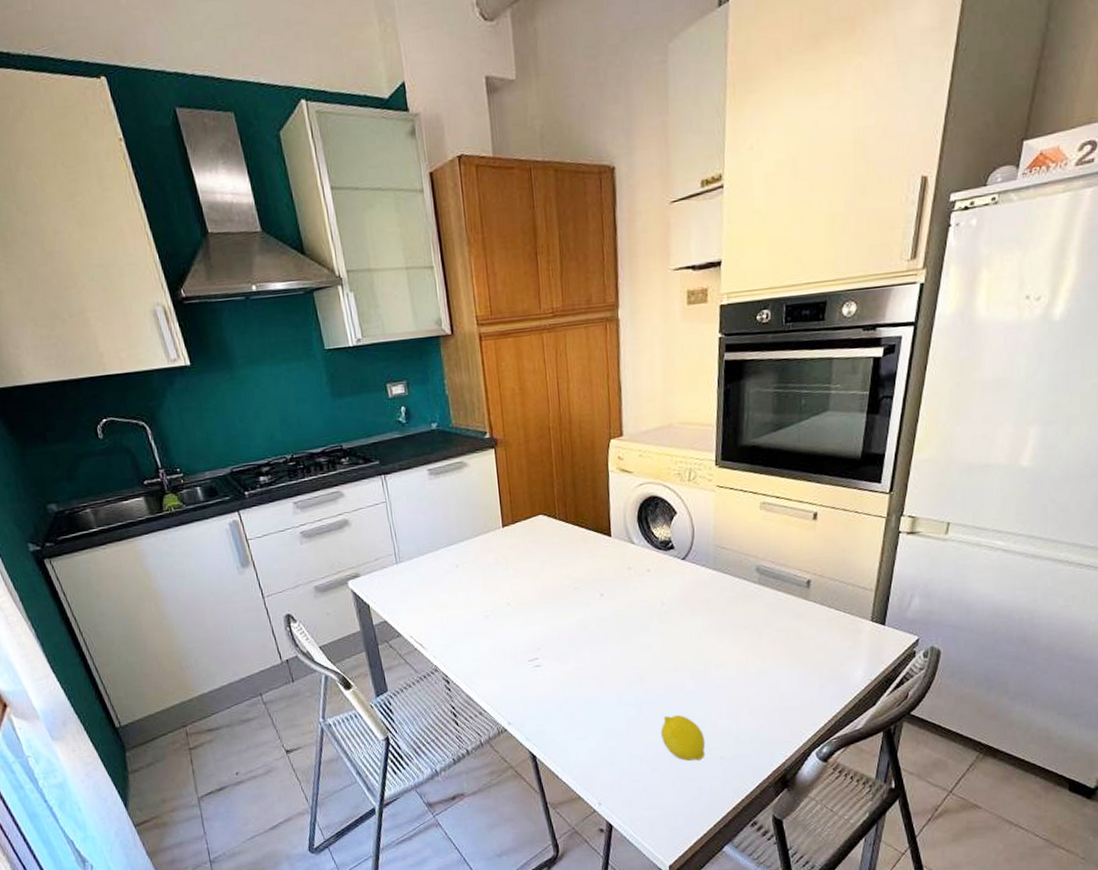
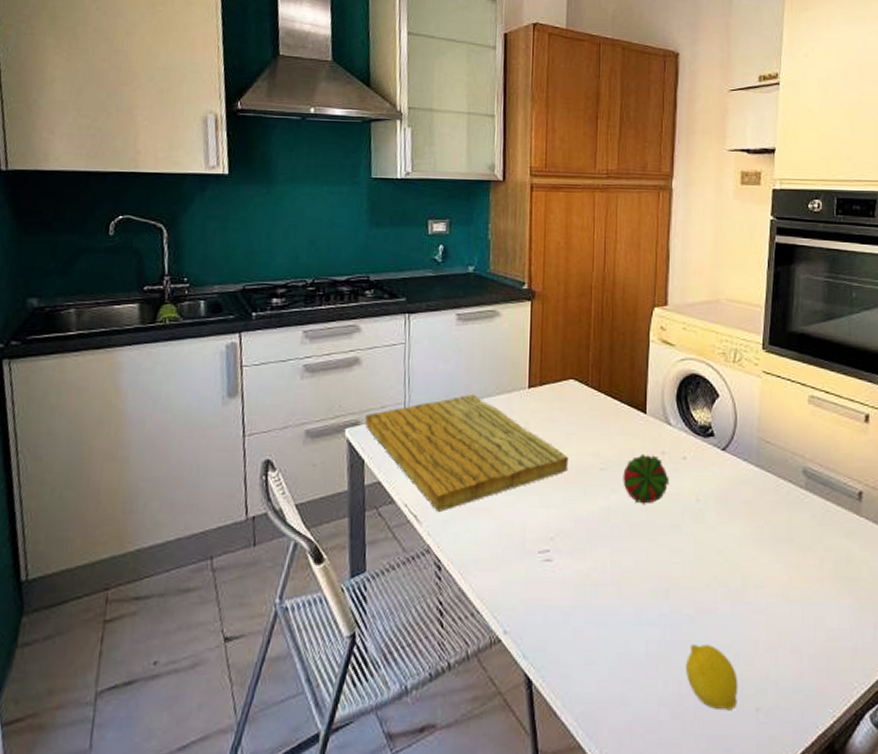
cutting board: none [363,538,546,639] -> present [365,393,569,512]
fruit: none [595,571,637,613] -> present [623,453,670,504]

